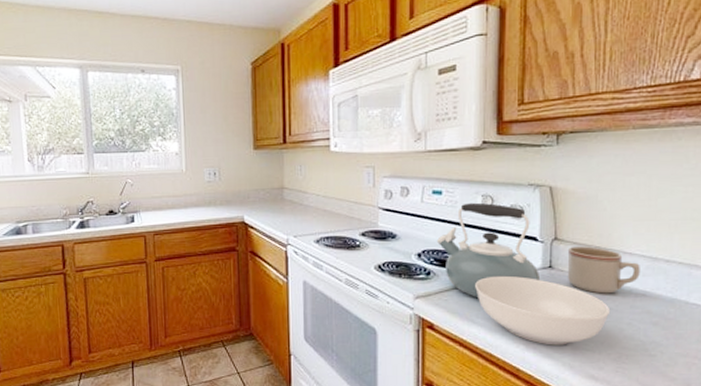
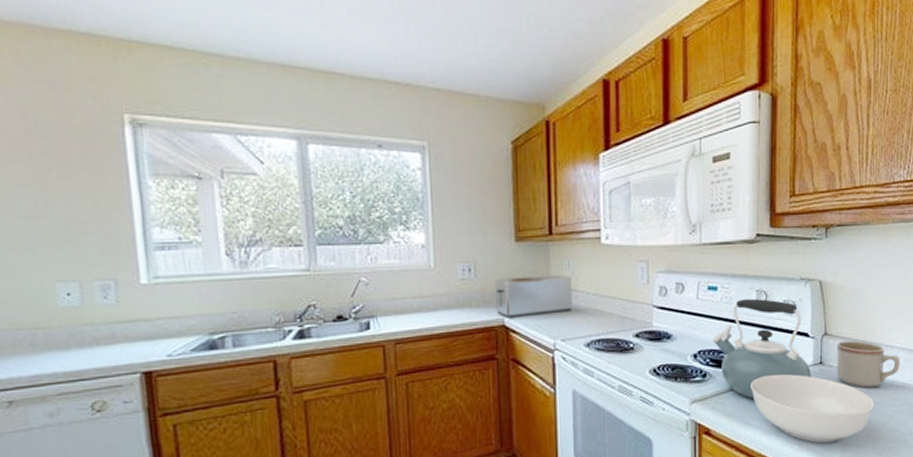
toaster: none [236,178,304,217] -> present [495,274,572,320]

